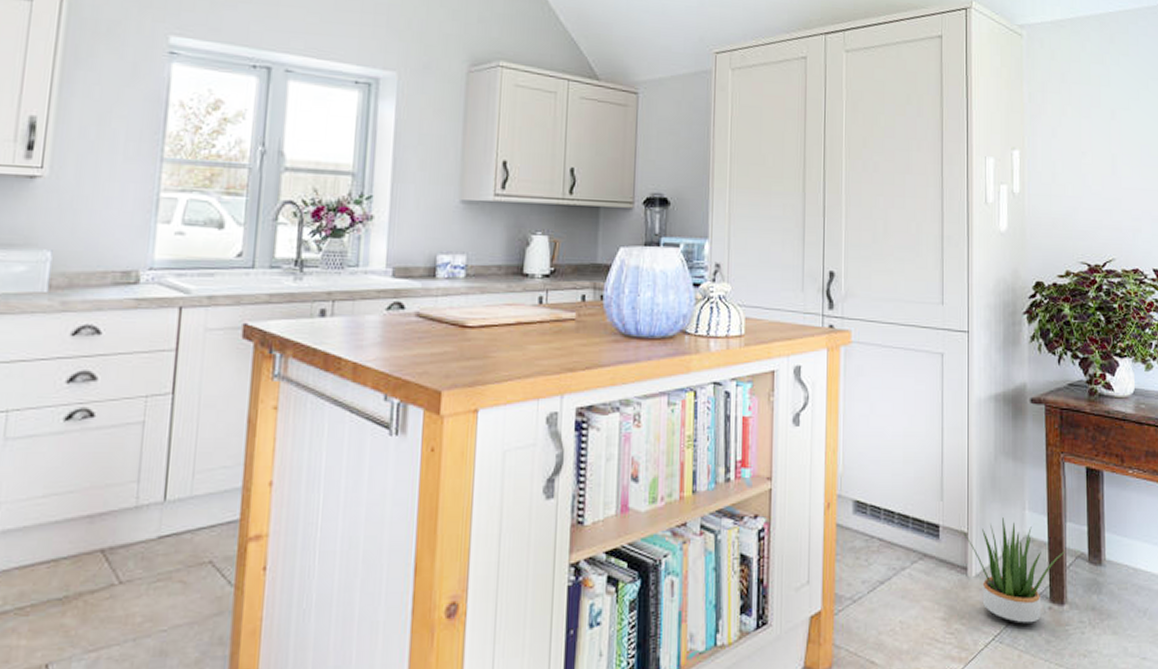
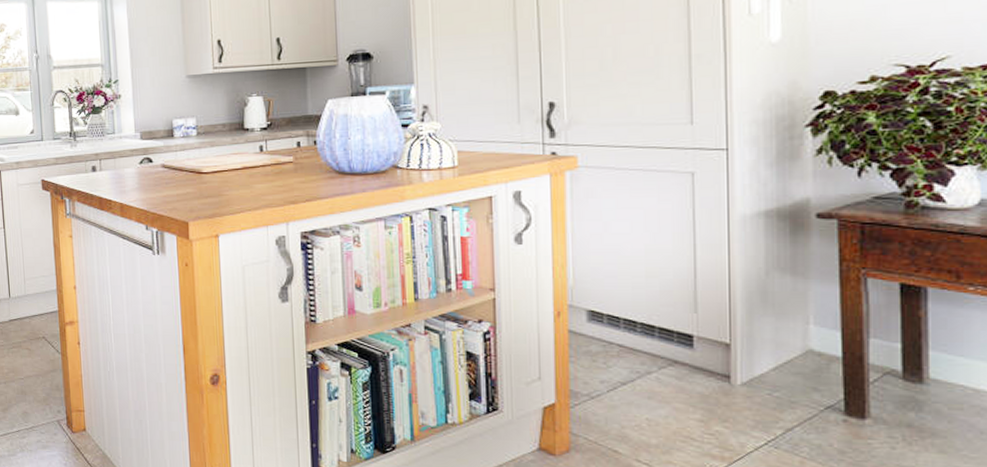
potted plant: present [959,518,1066,625] -> none [719,331,869,434]

